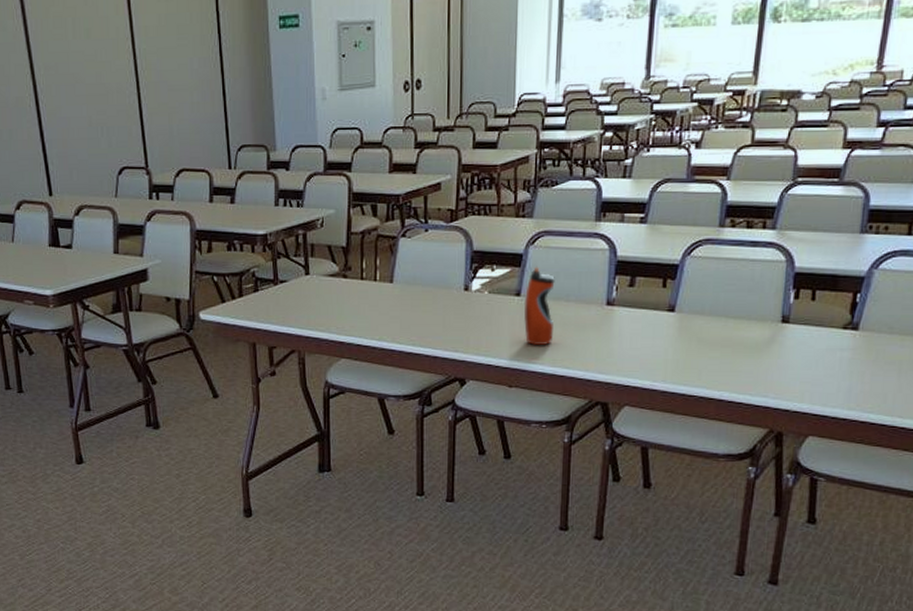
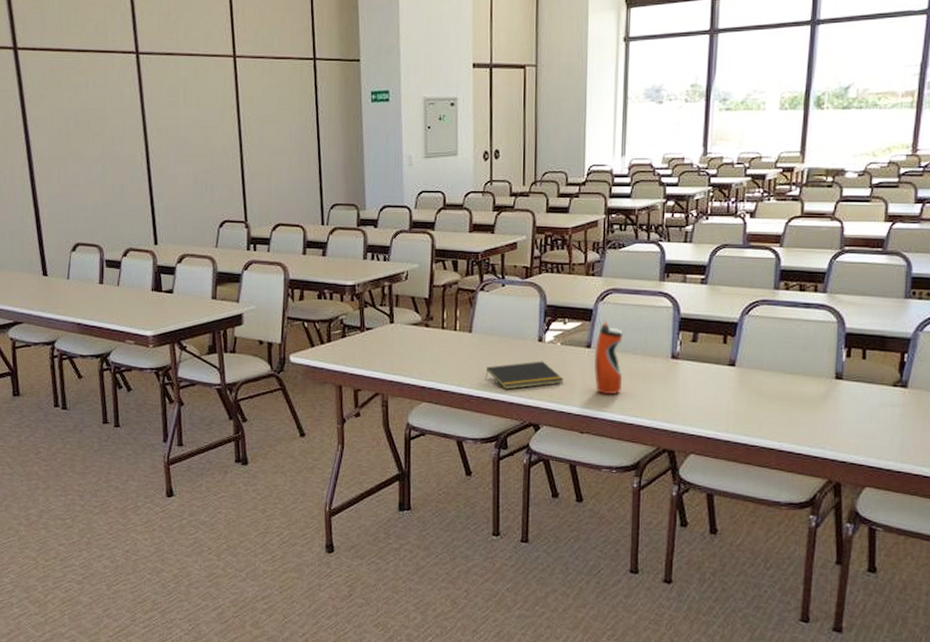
notepad: none [408,311,491,343] -> present [485,361,564,390]

